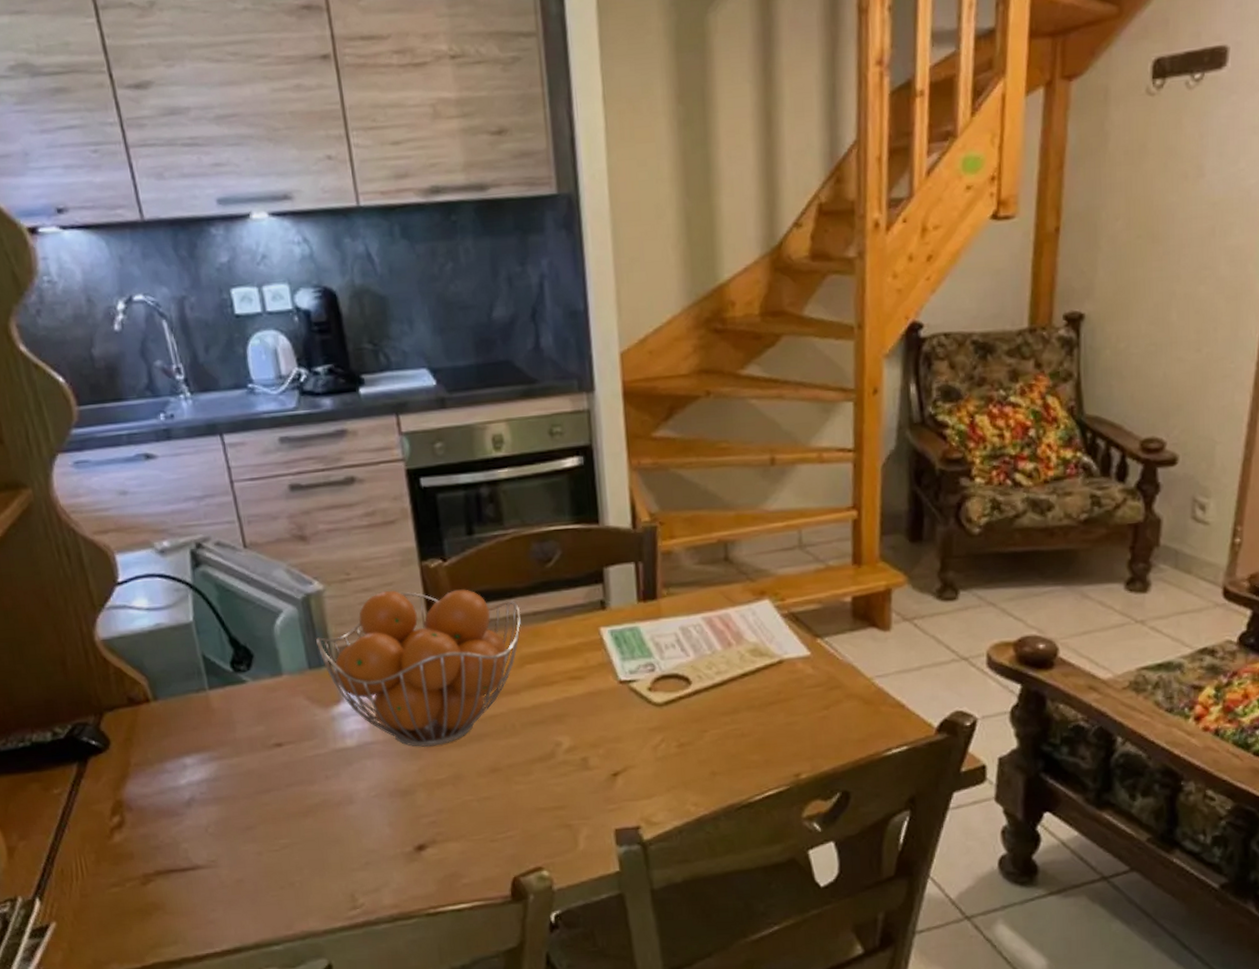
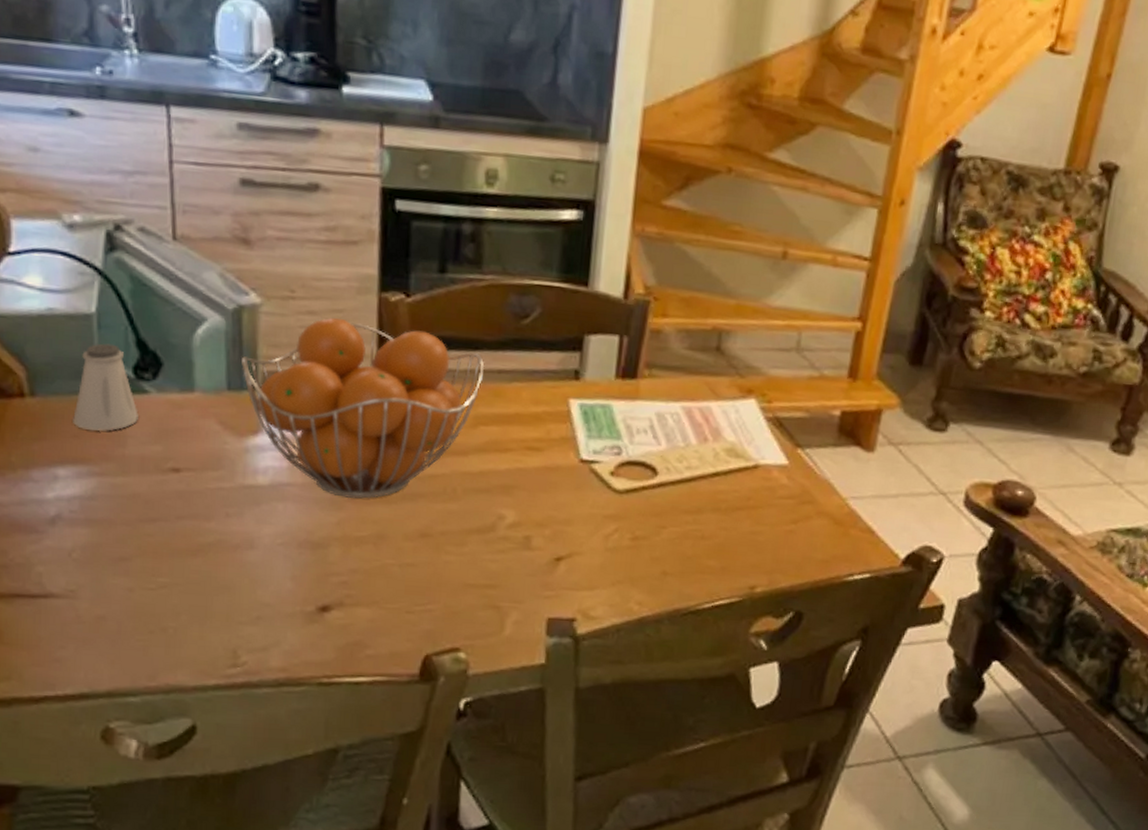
saltshaker: none [188,645,242,722] -> present [73,343,139,431]

